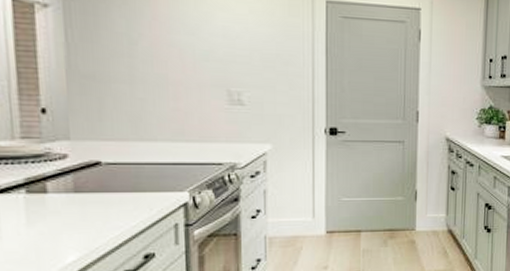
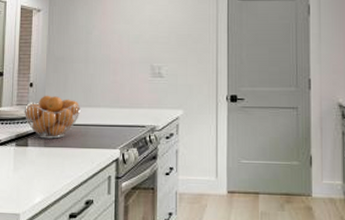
fruit basket: none [34,125,128,182] -> present [24,95,81,139]

